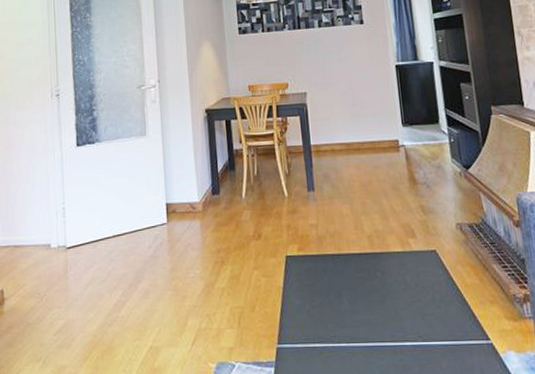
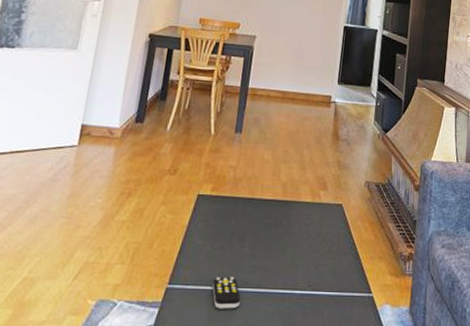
remote control: none [319,333,352,365] -> present [212,277,241,309]

